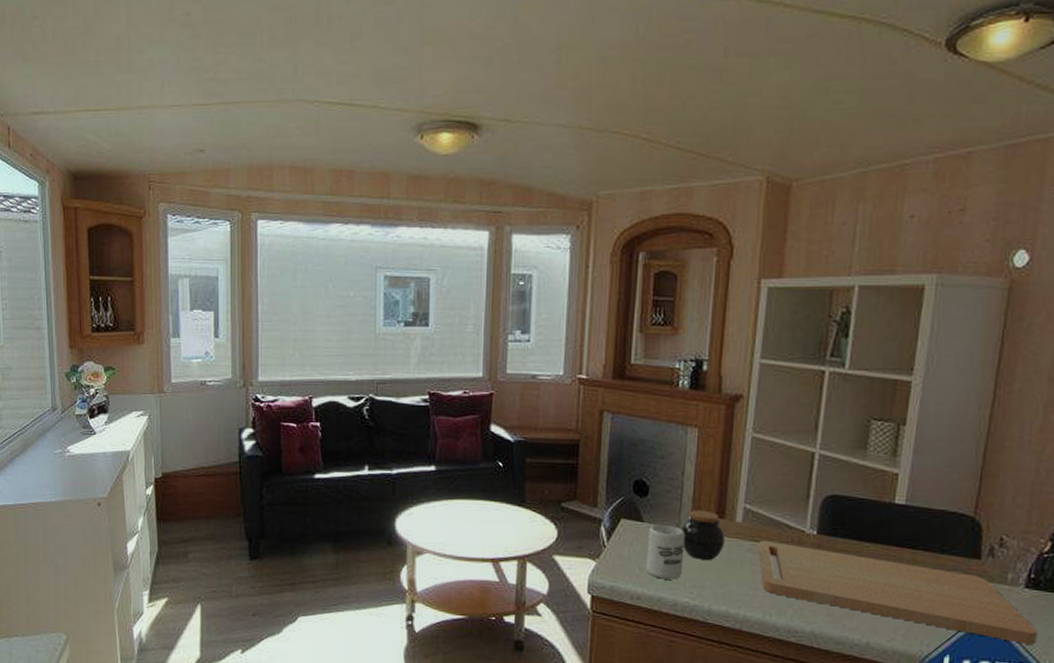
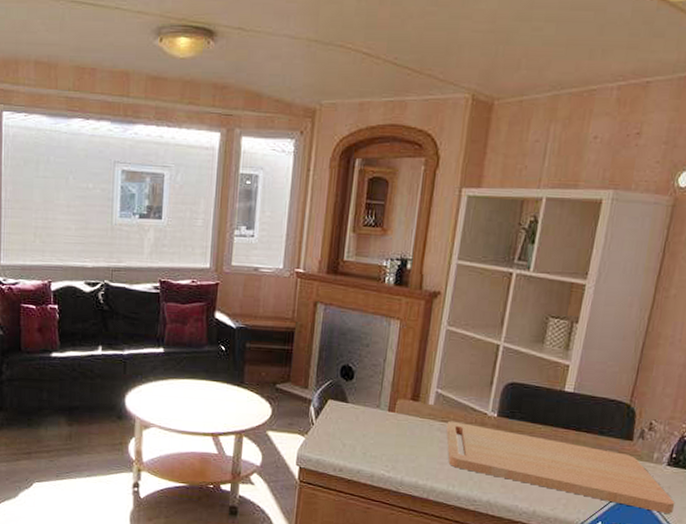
cup: present [646,524,685,580] -> none [348,405,384,454]
jar: present [681,510,725,561] -> none [380,393,419,438]

